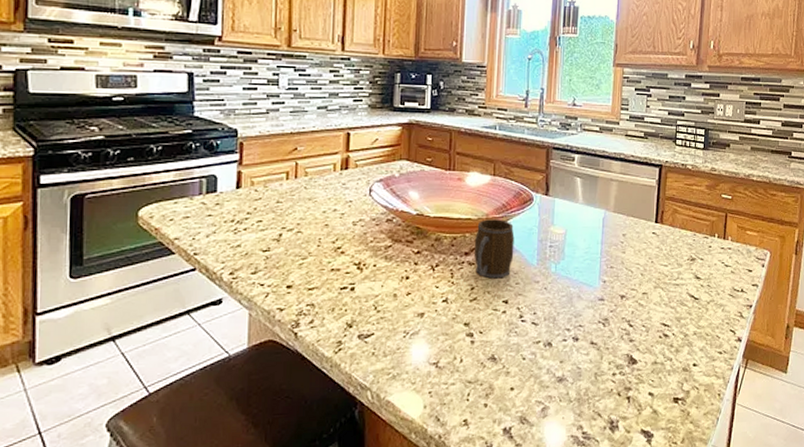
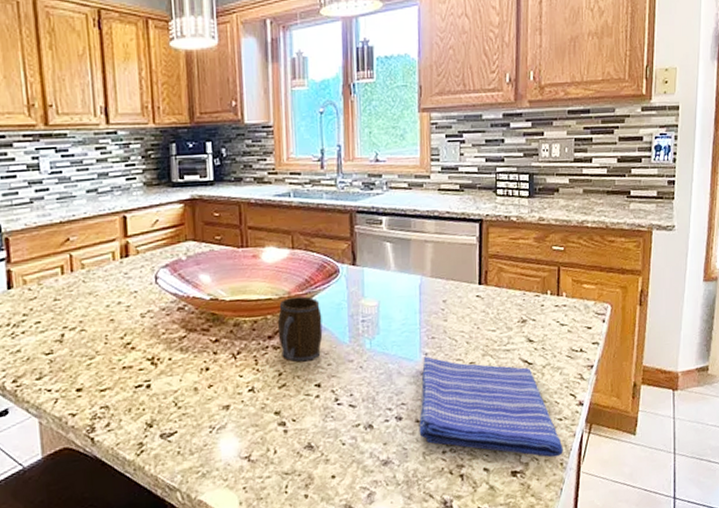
dish towel: none [593,284,721,388] -> present [419,356,563,458]

